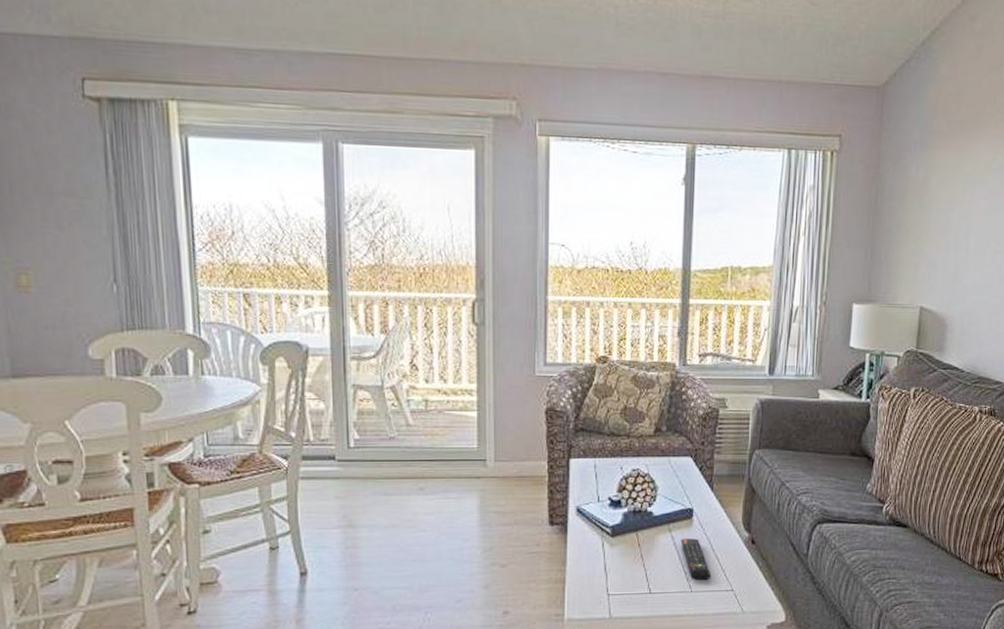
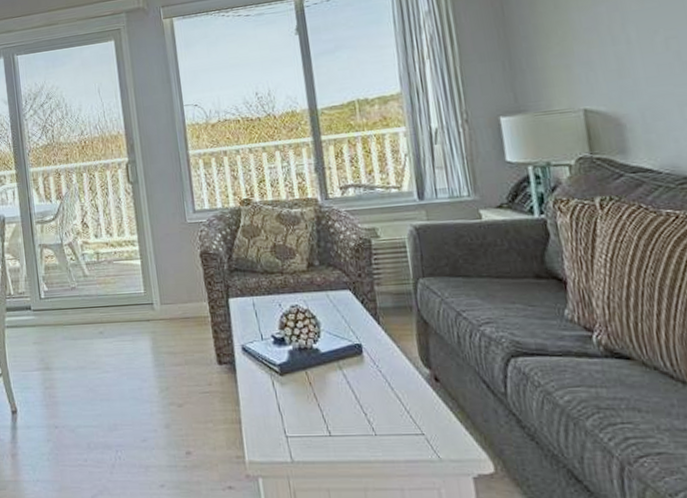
remote control: present [680,538,712,581] -> none [353,376,396,423]

